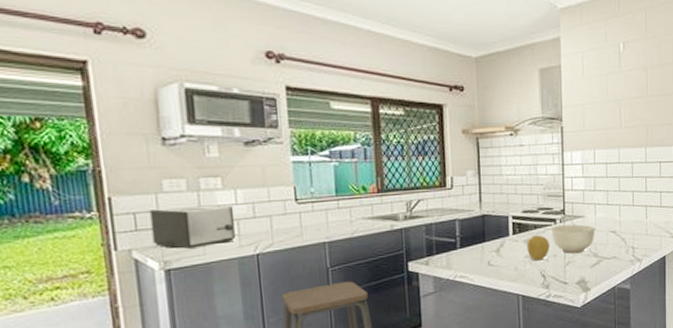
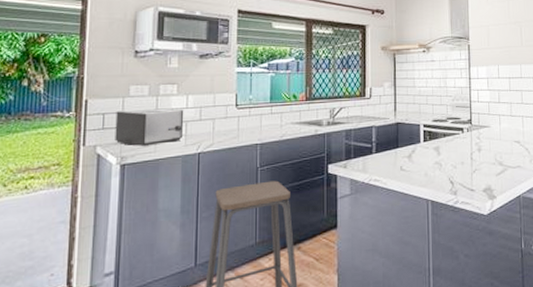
fruit: present [526,235,550,261] -> none [436,143,458,168]
bowl: present [551,224,595,253] -> none [459,134,500,161]

